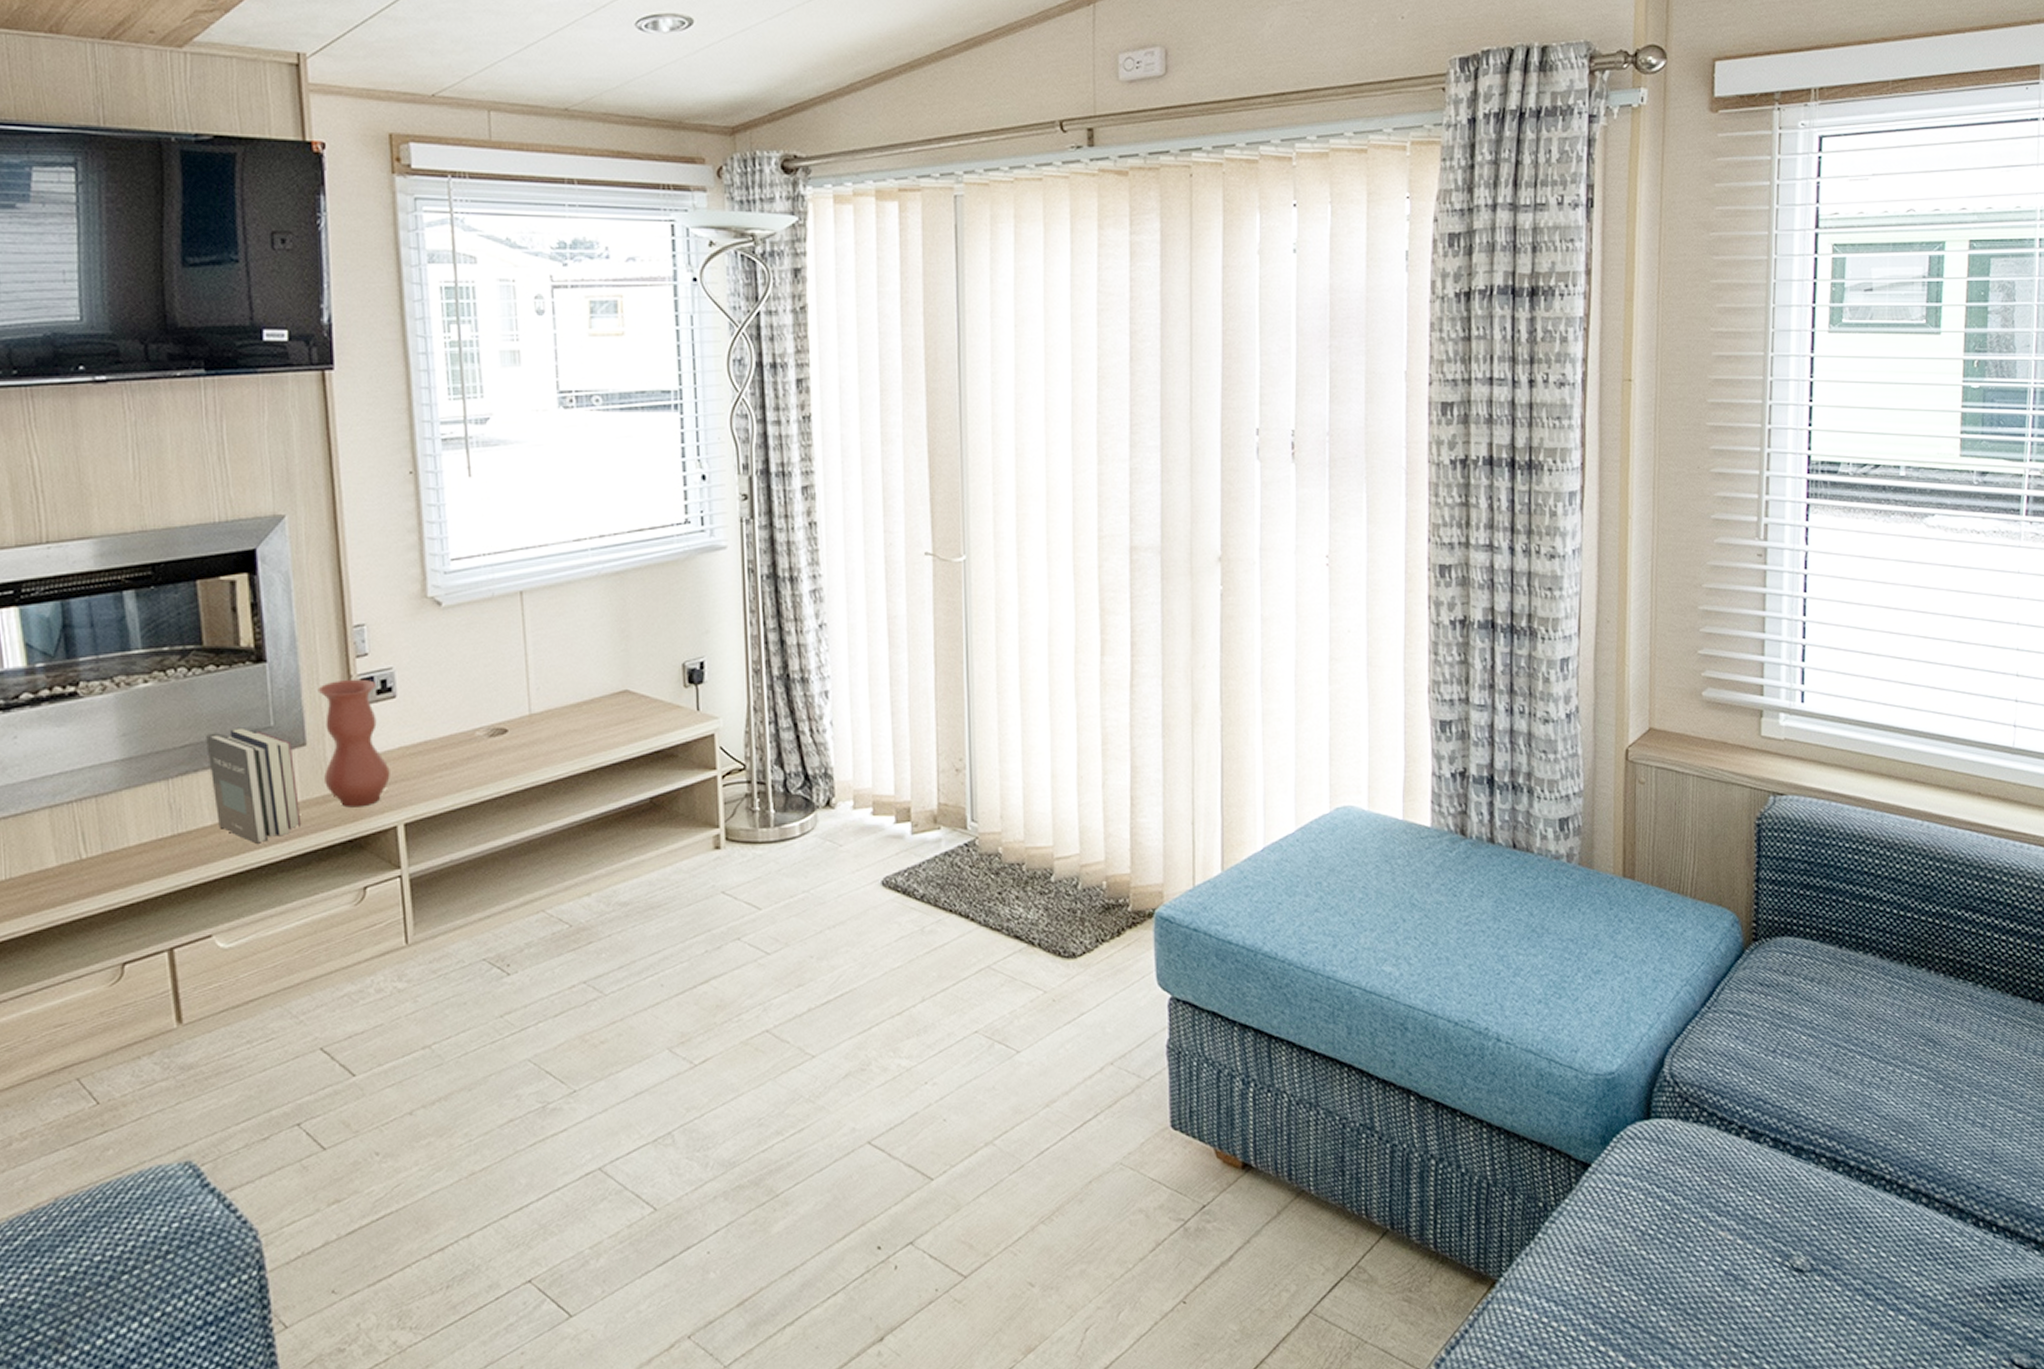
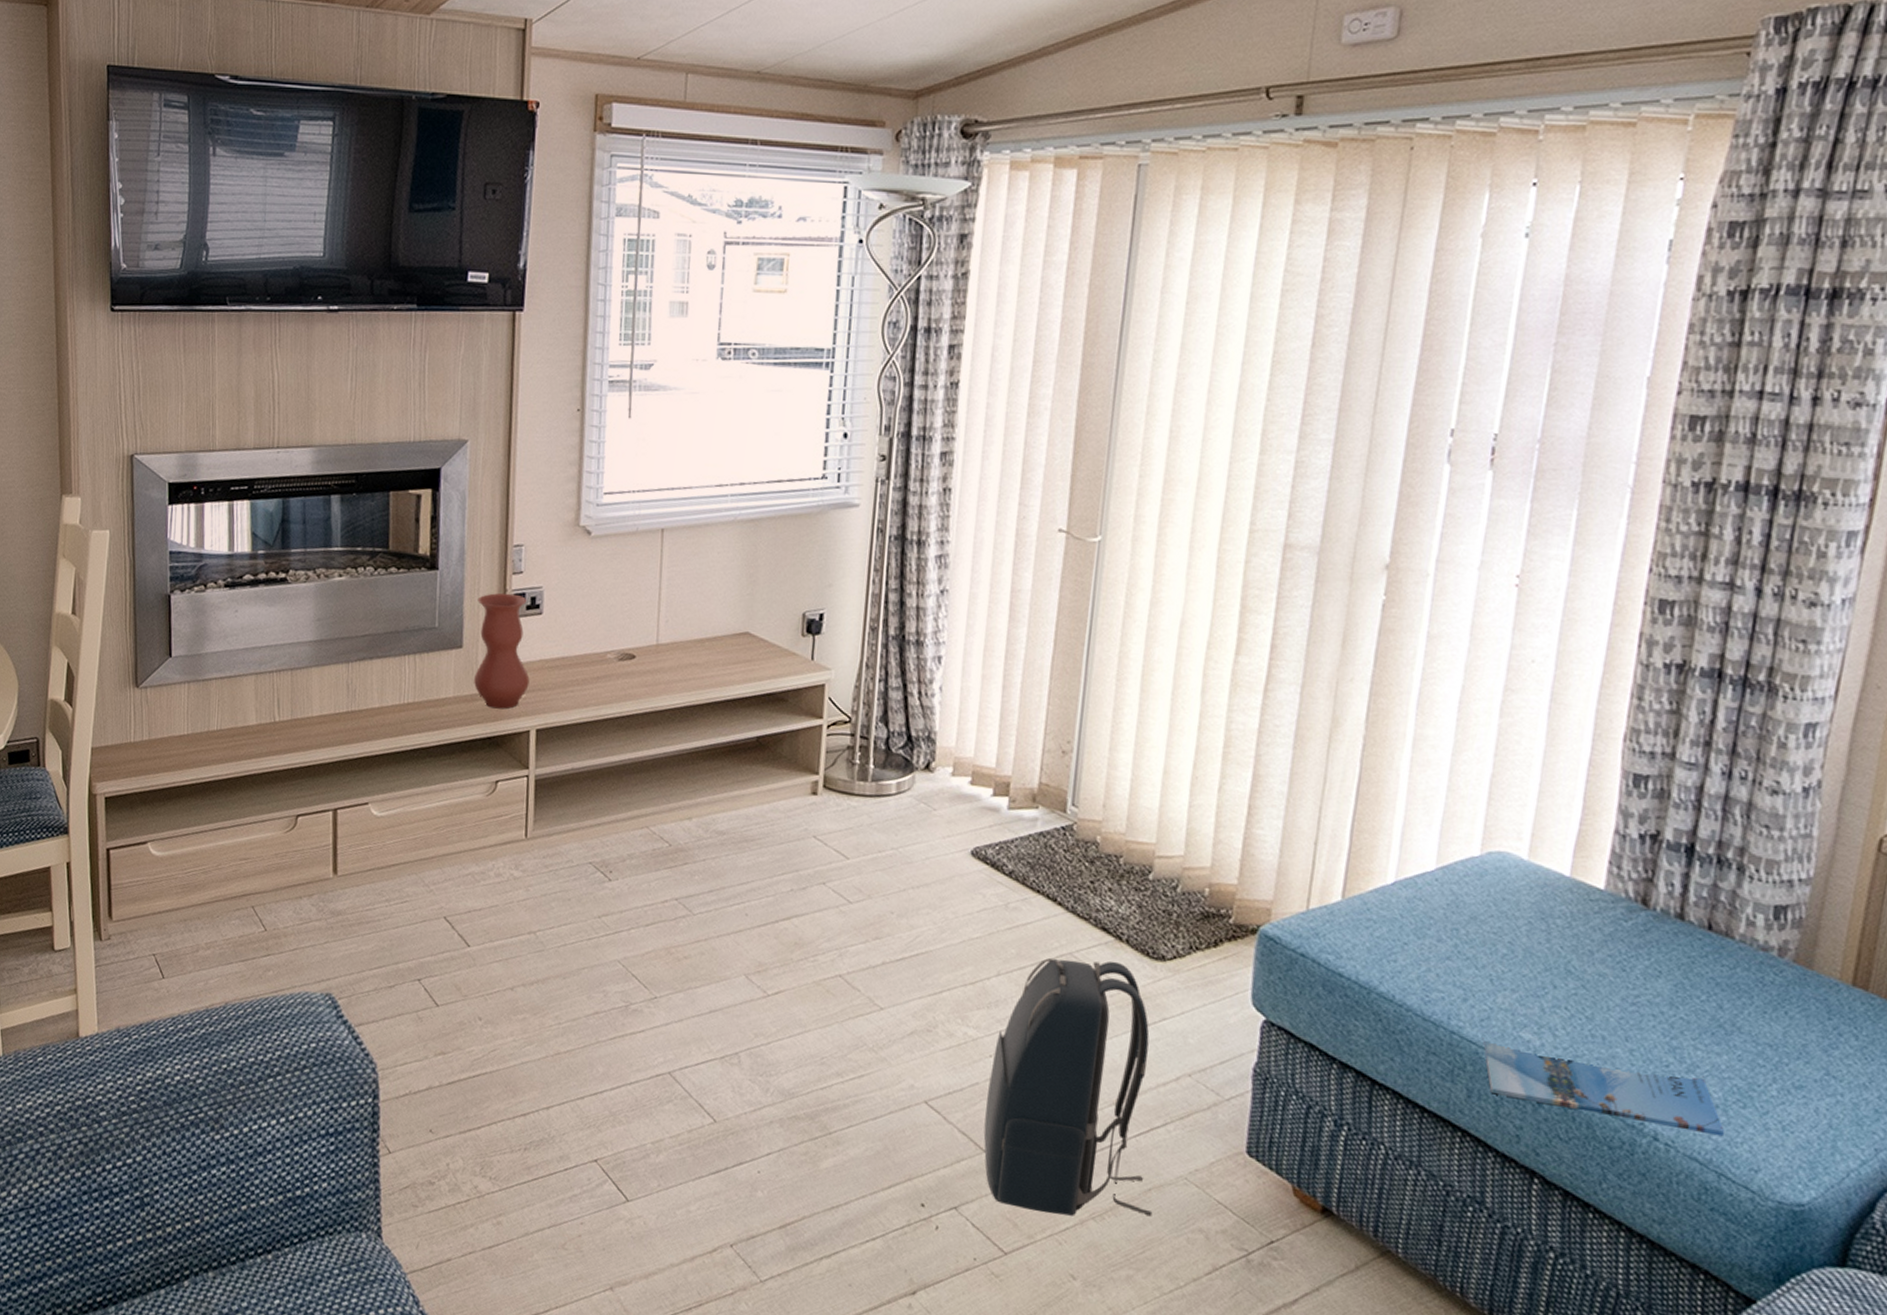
books: present [206,727,302,844] -> none [382,625,451,729]
backpack: none [928,966,1096,1229] -> present [983,958,1153,1217]
magazine: none [1353,977,1549,1028] -> present [1482,1038,1726,1137]

